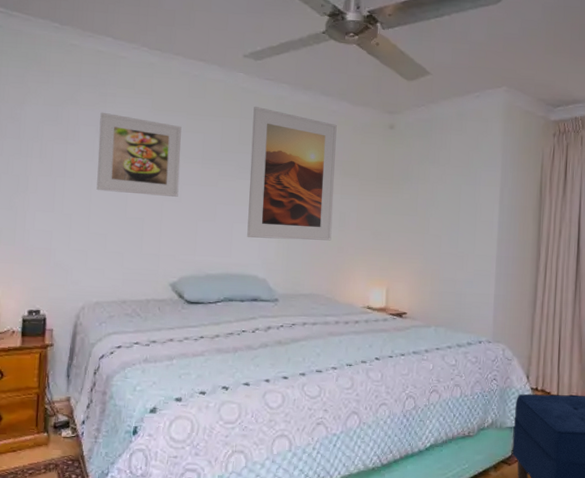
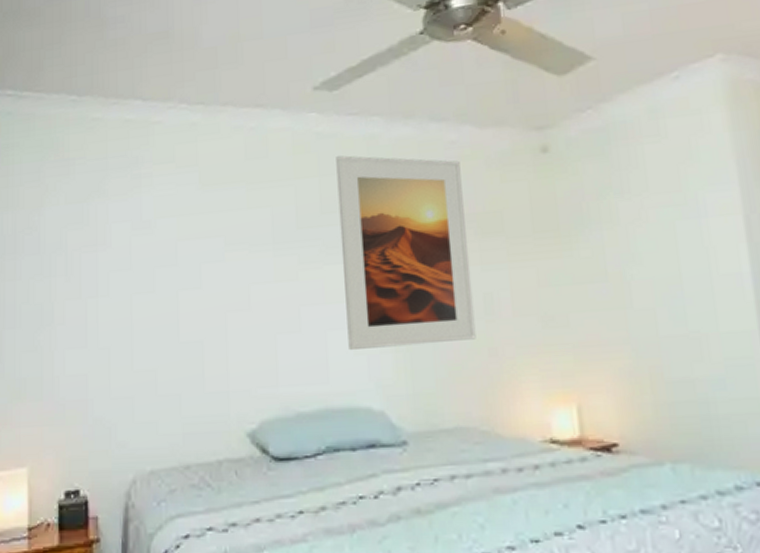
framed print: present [96,112,182,197] -> none [135,200,246,310]

